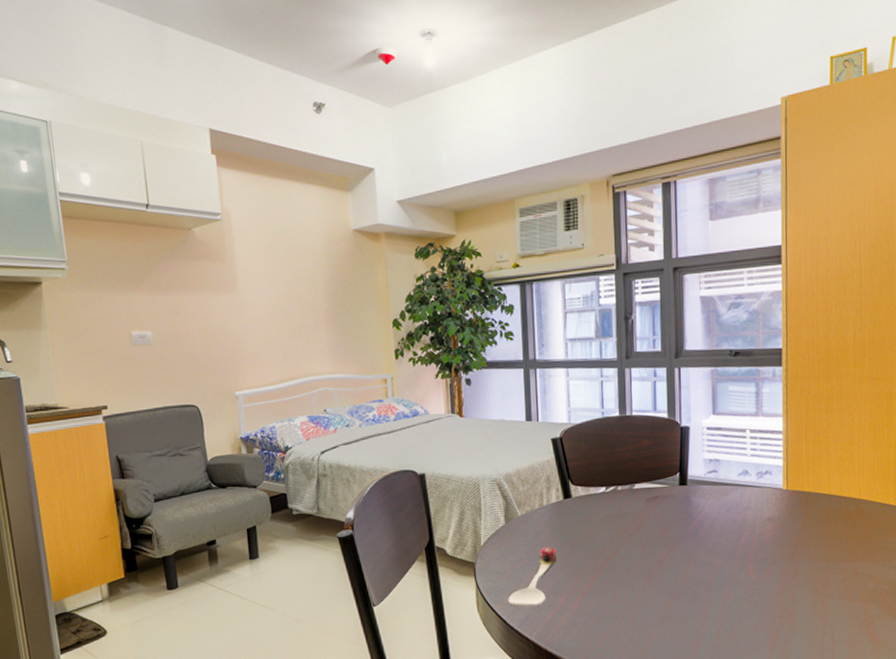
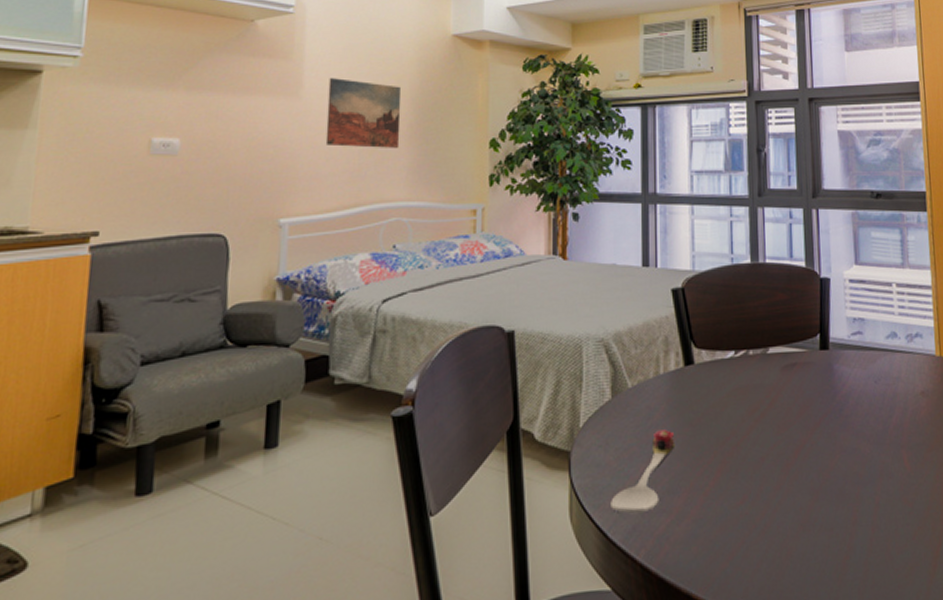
wall art: none [257,274,320,332] -> present [325,78,402,148]

